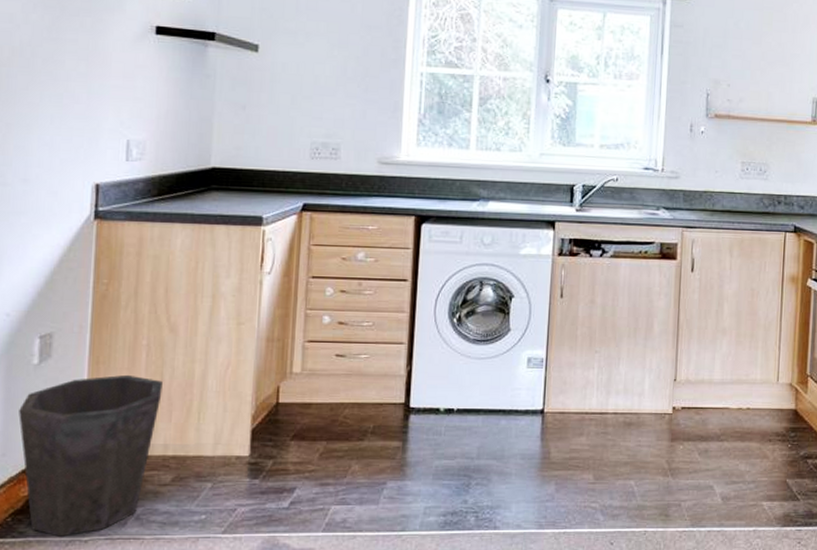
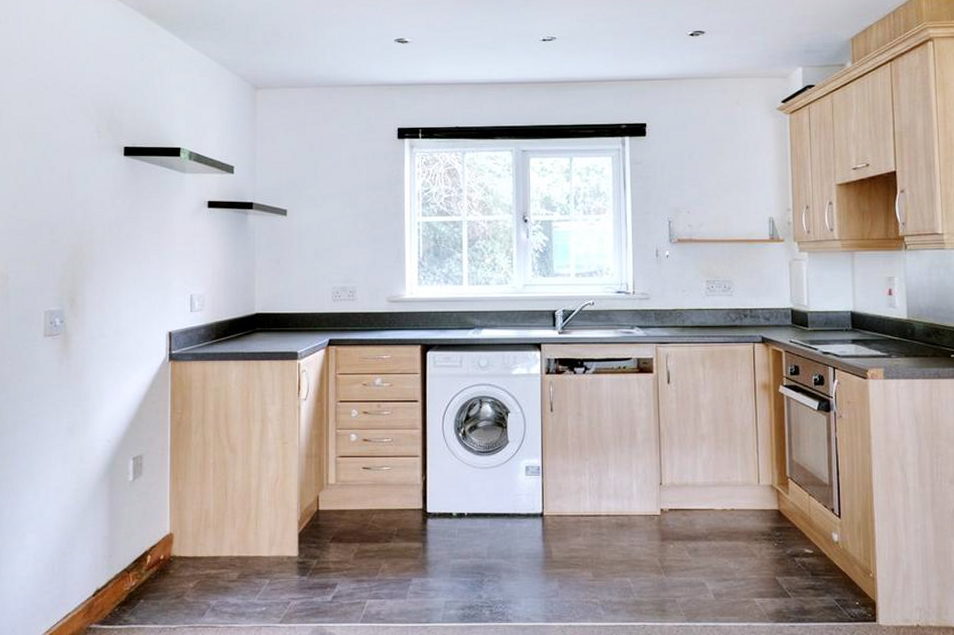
waste bin: present [19,374,163,537] -> none [120,488,227,625]

